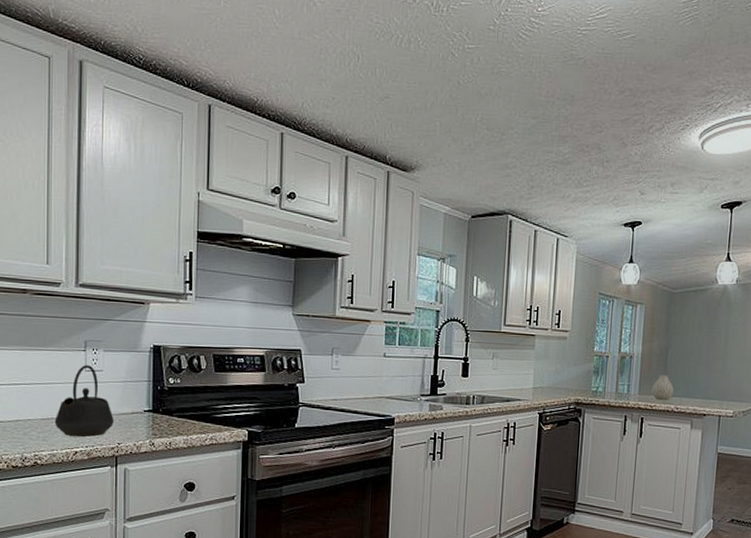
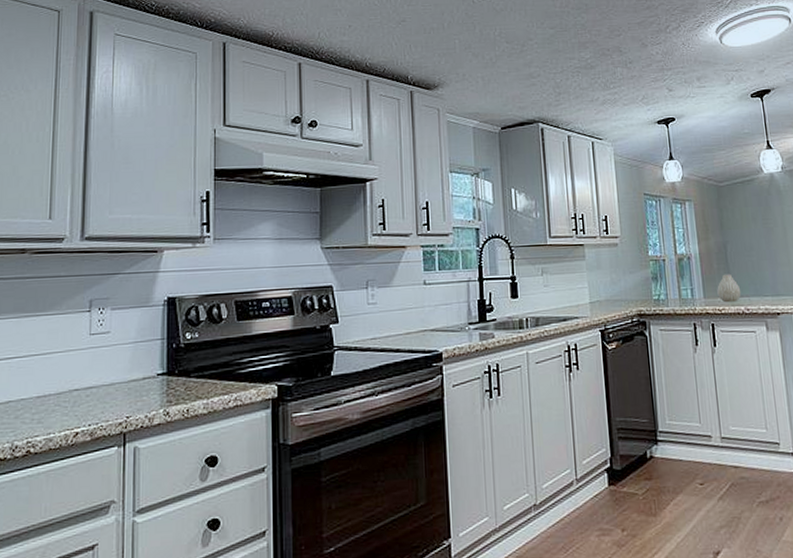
kettle: present [54,365,114,437] -> none [52,327,122,414]

